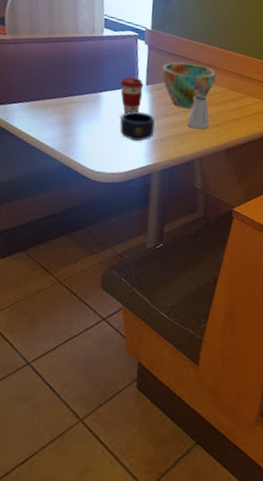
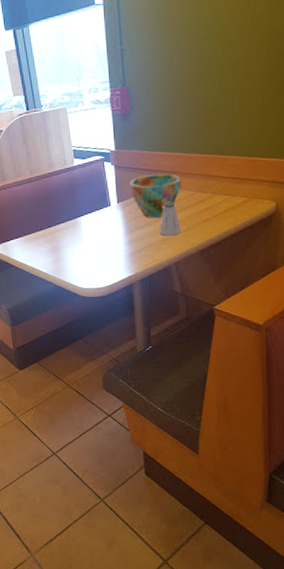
mug: present [119,111,155,142] -> none [99,228,130,257]
coffee cup: present [120,77,144,114] -> none [94,198,116,233]

